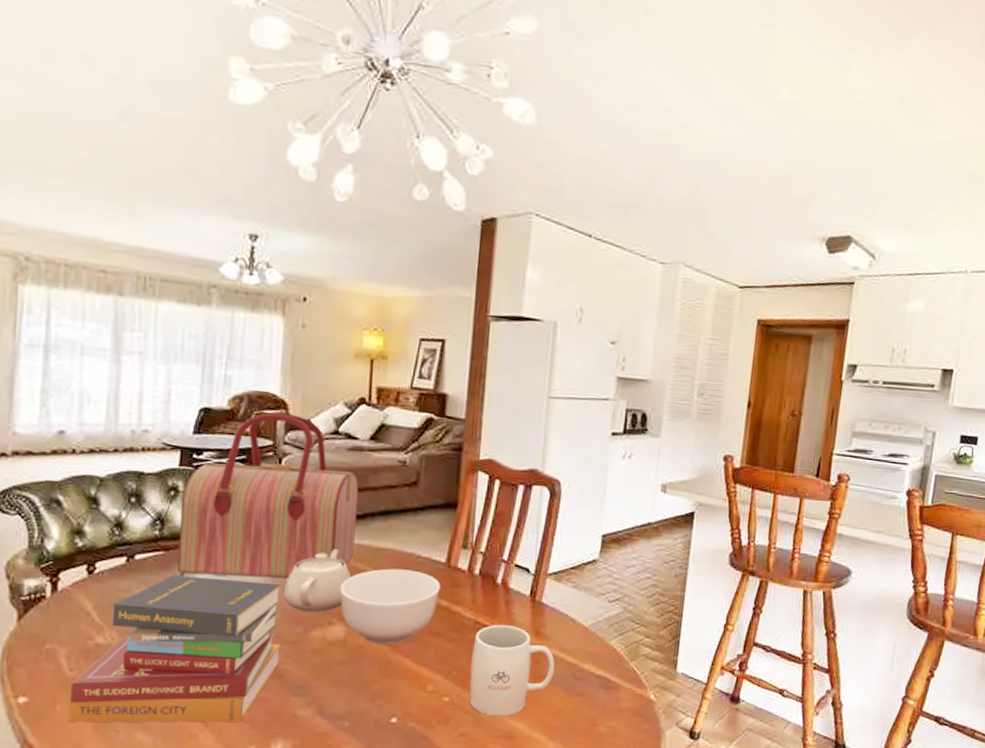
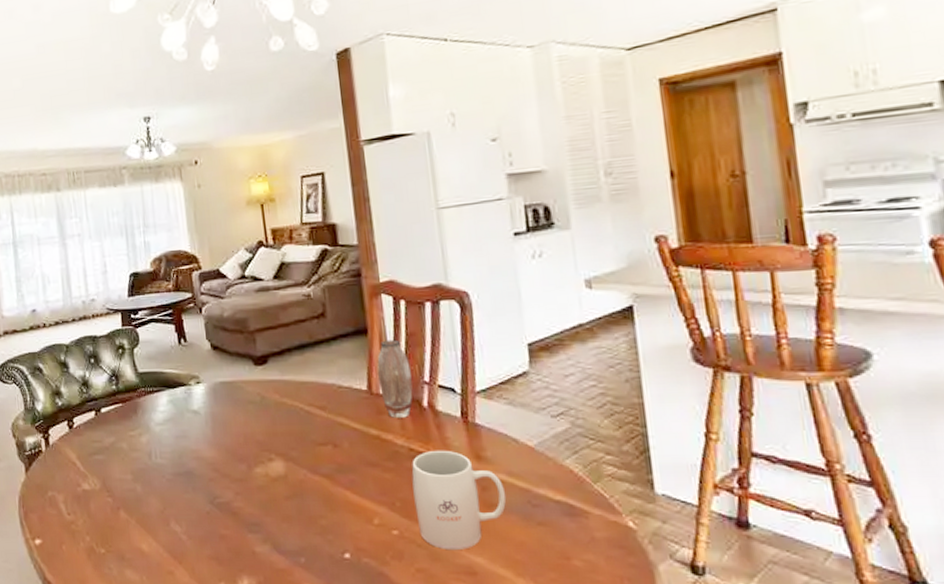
books: present [68,575,282,723] -> none [70,423,233,561]
handbag: present [178,412,359,579] -> none [128,266,279,421]
teapot: present [282,549,352,613] -> none [223,387,281,450]
bowl: present [340,568,441,645] -> none [272,400,368,477]
vase: none [458,516,492,592] -> present [377,339,413,418]

